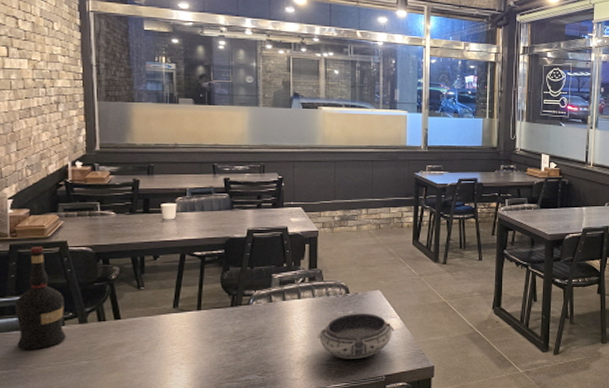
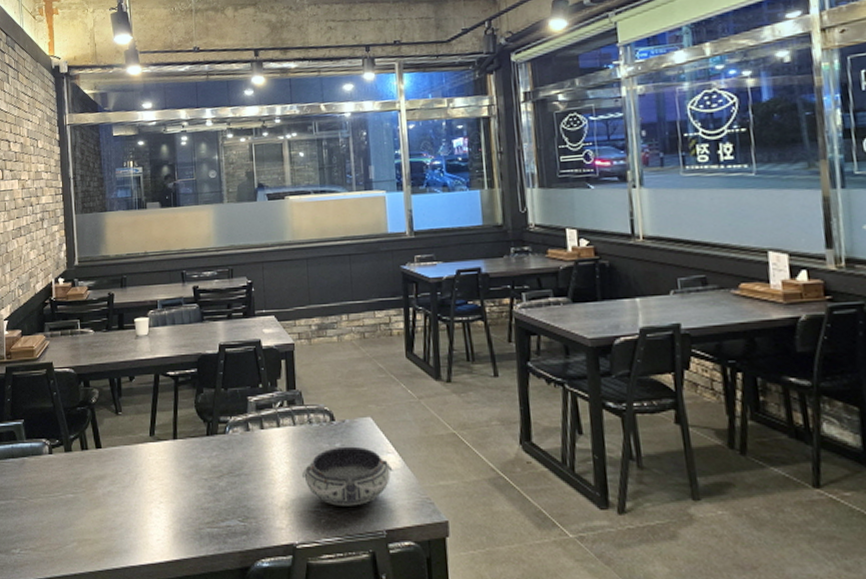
liquor: present [15,246,66,350] -> none [11,368,54,480]

